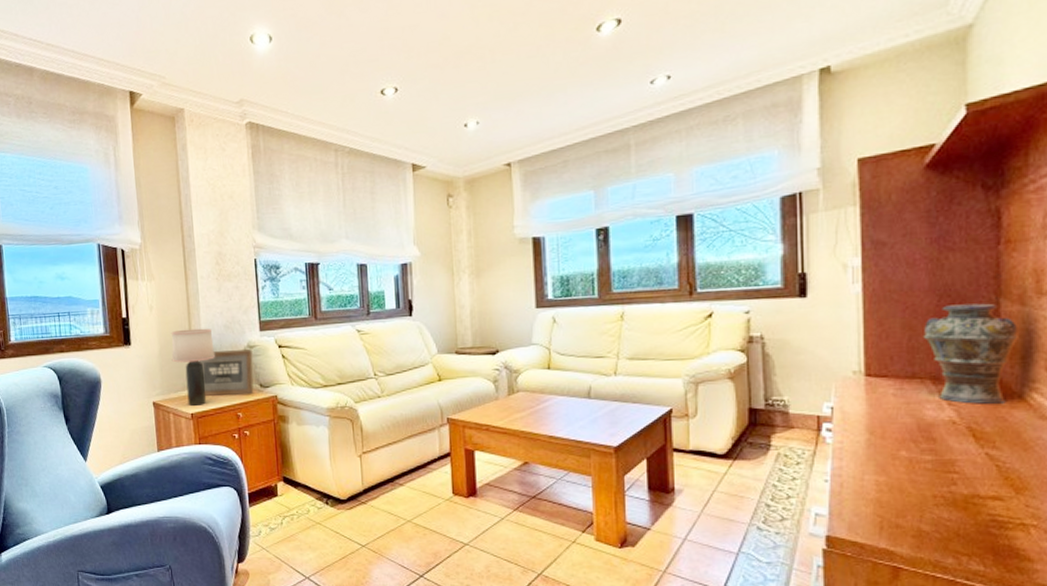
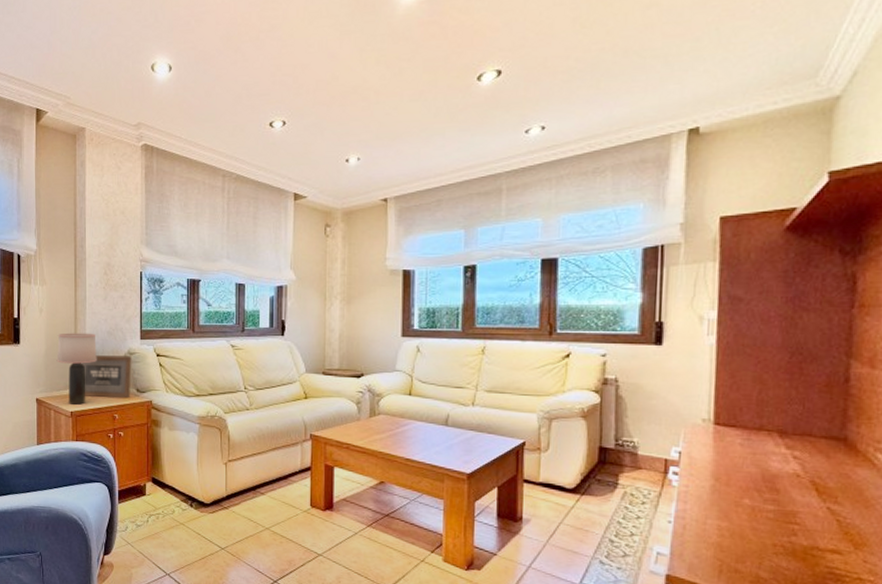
vase: present [923,303,1019,405] -> none [772,363,867,462]

